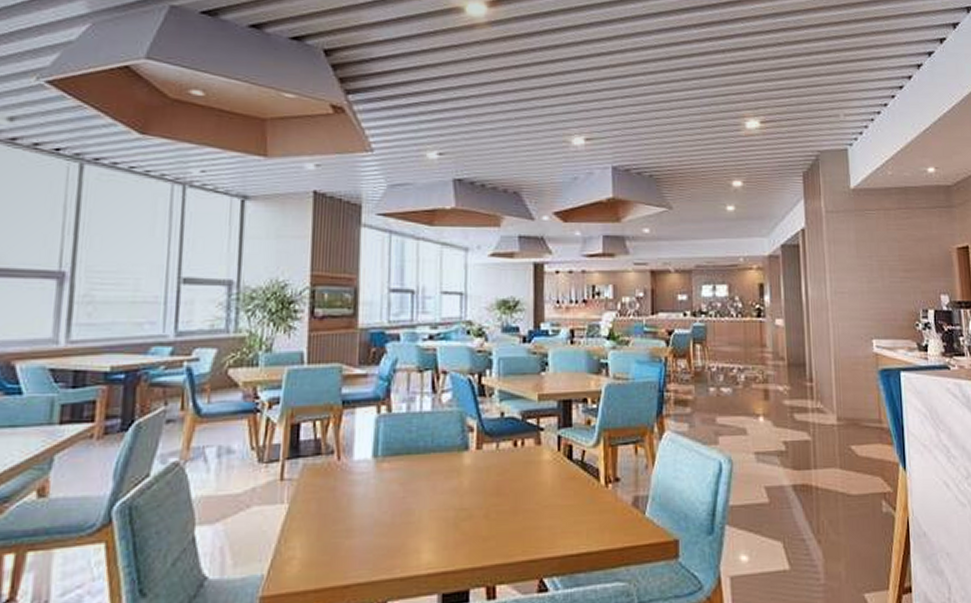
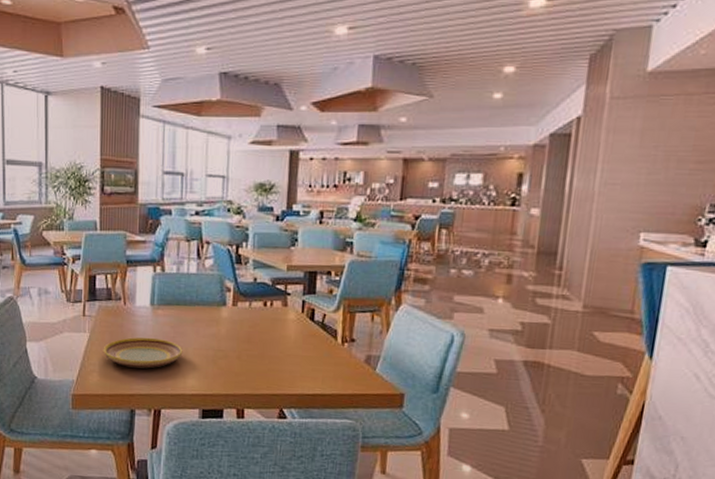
plate: none [307,501,416,547] -> present [103,337,183,369]

